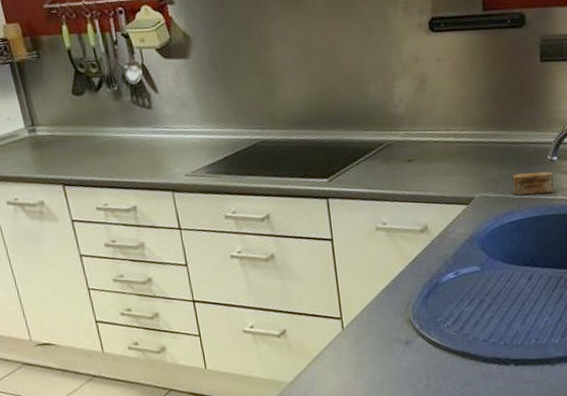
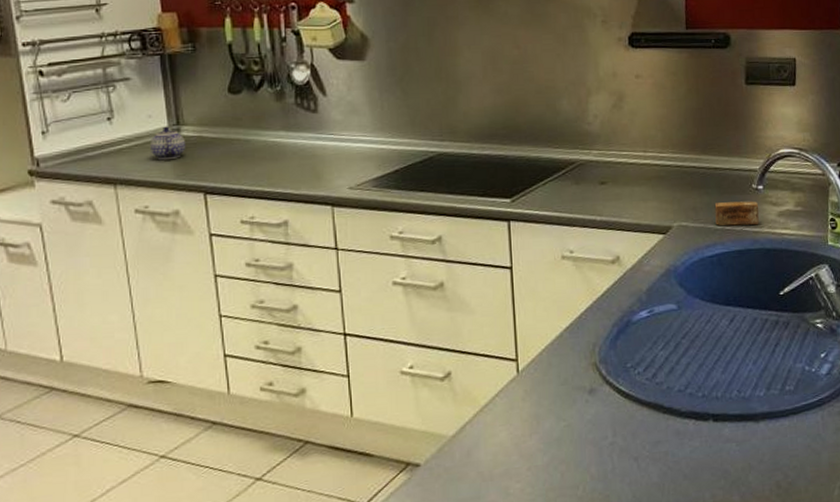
teapot: none [11,127,43,158] -> present [149,126,186,161]

